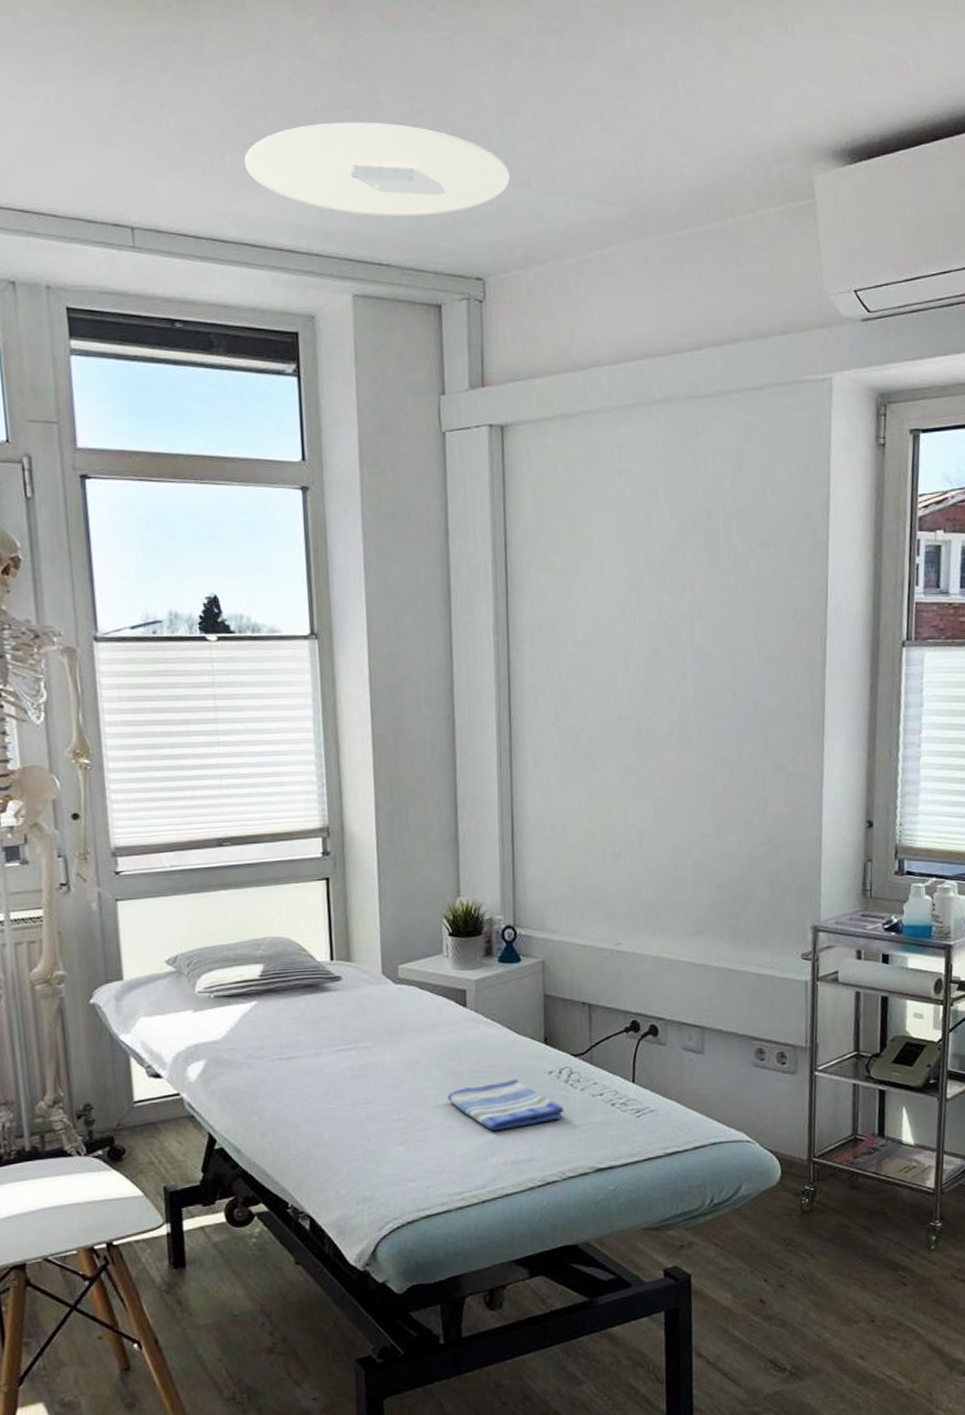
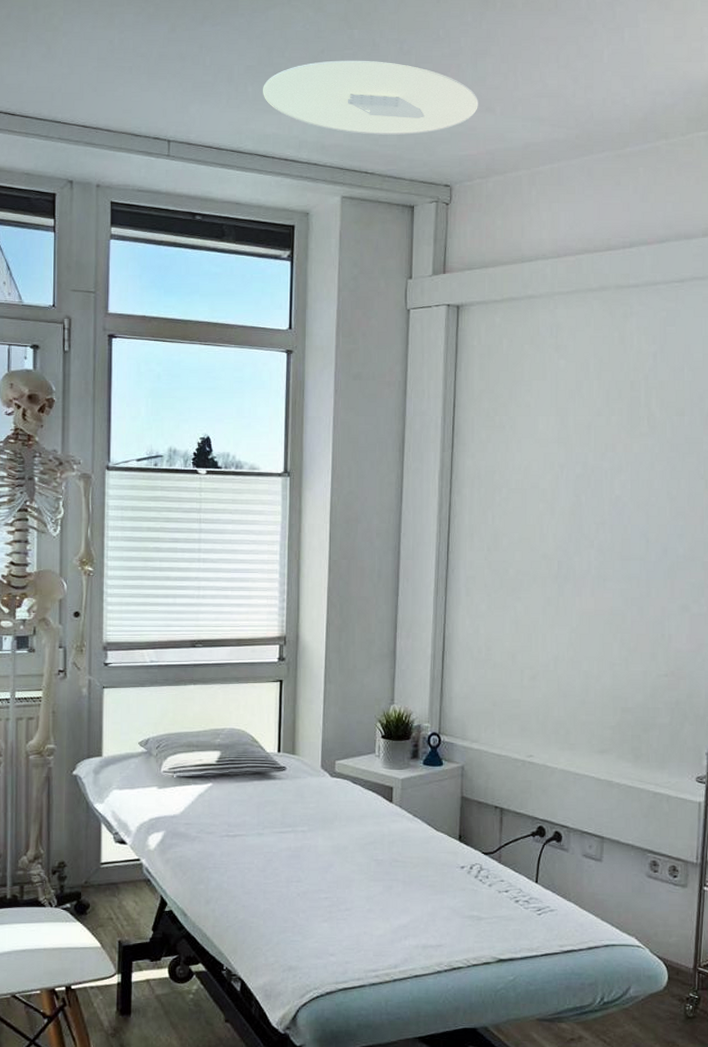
dish towel: present [447,1079,564,1131] -> none [370,871,472,916]

